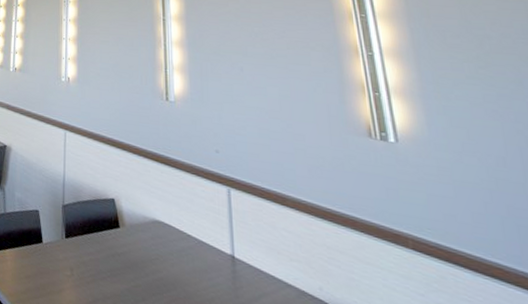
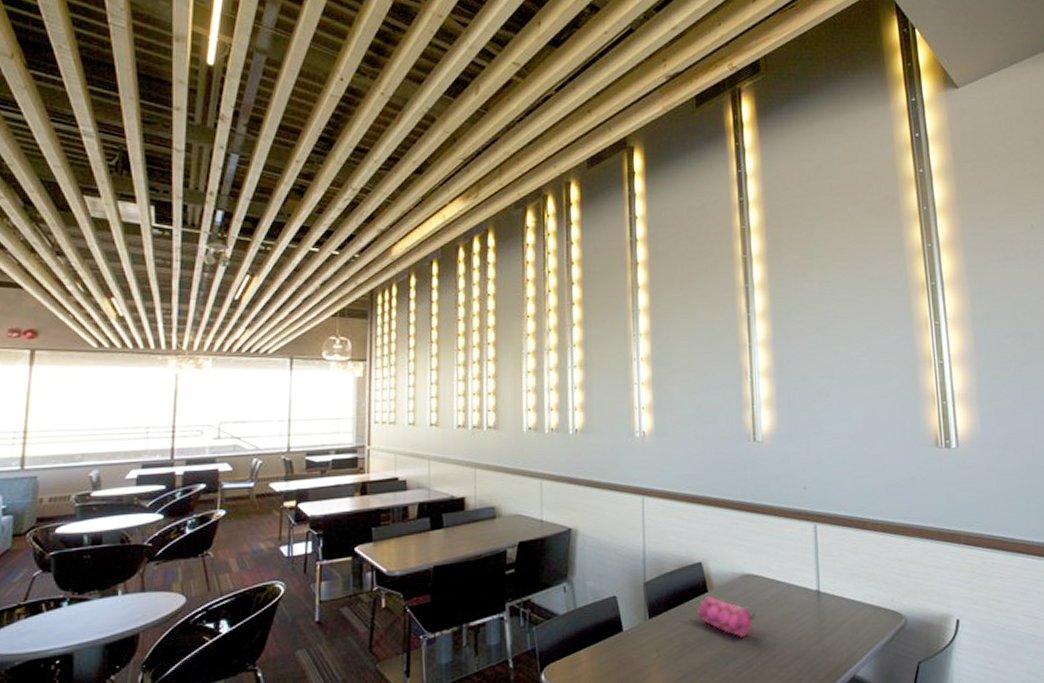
pencil case: none [109,231,166,281] -> present [697,595,755,639]

